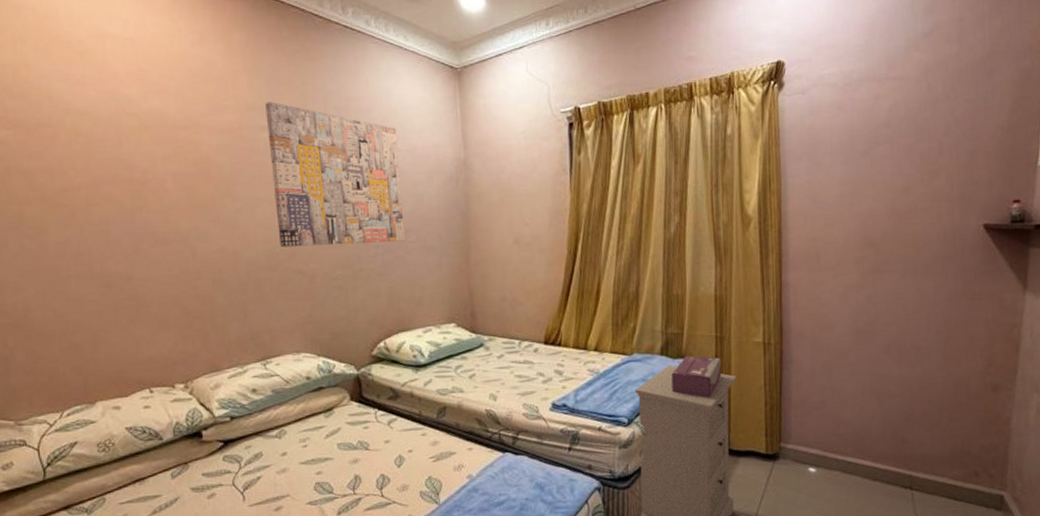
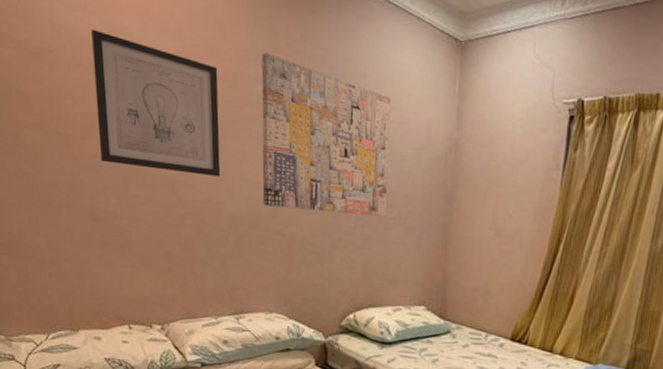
wall art: none [90,100,234,227] -> present [90,29,221,177]

